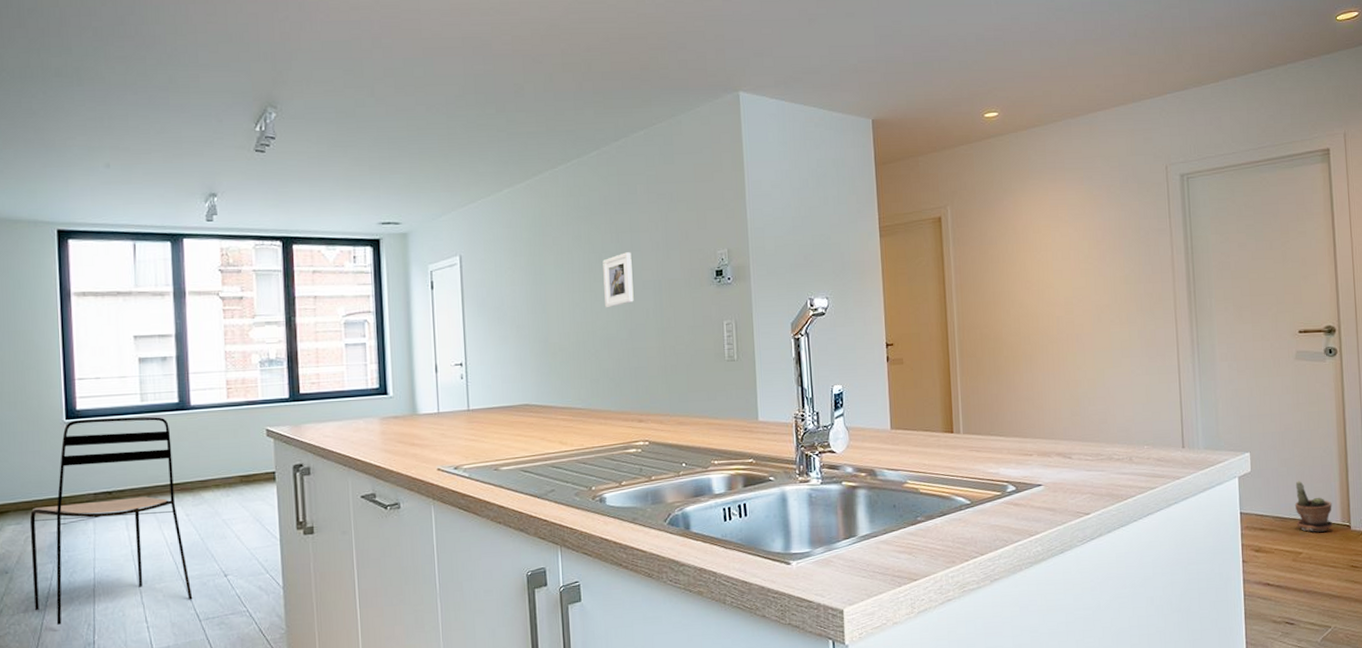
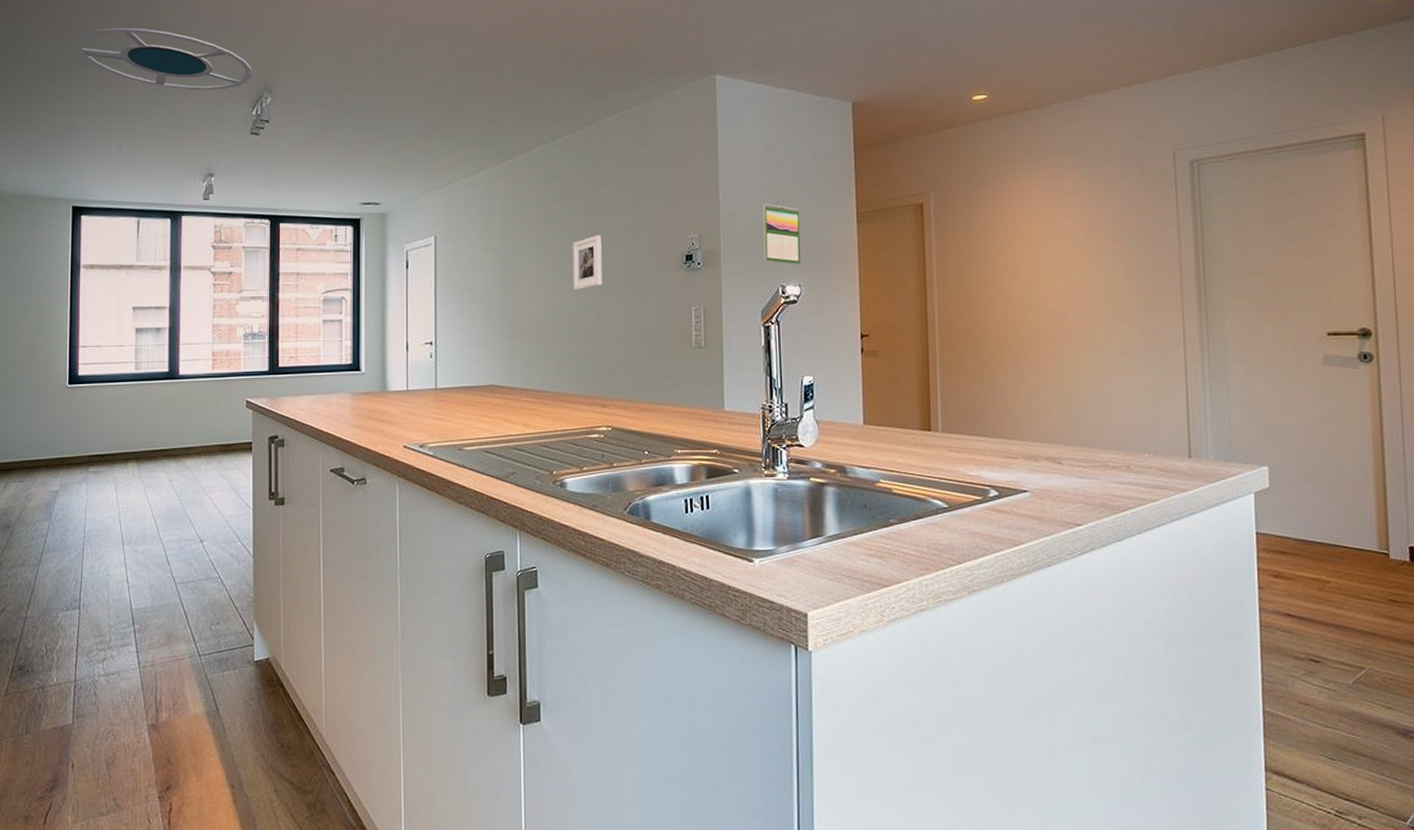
dining chair: present [29,416,193,625] -> none [30,384,171,580]
ceiling lamp: none [48,36,254,106] -> present [75,27,253,91]
calendar: none [790,219,827,278] -> present [763,203,801,264]
potted plant: present [1294,480,1333,533] -> none [1321,499,1368,559]

